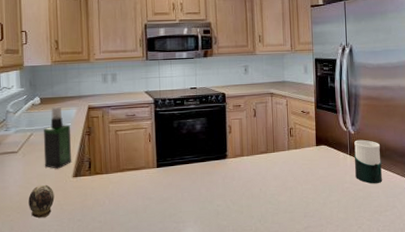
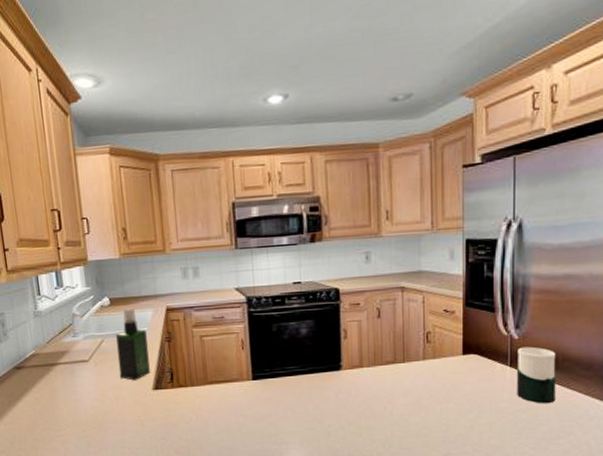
decorative egg: present [28,184,55,218] -> none [104,397,134,434]

